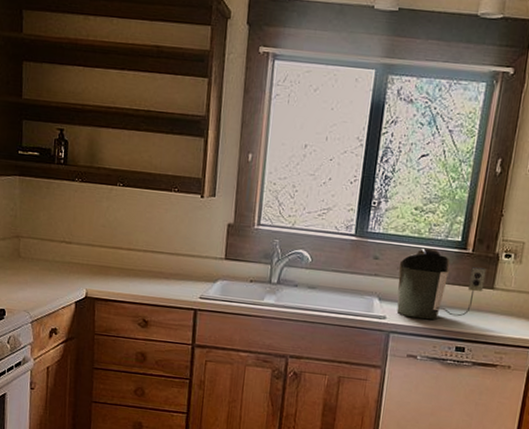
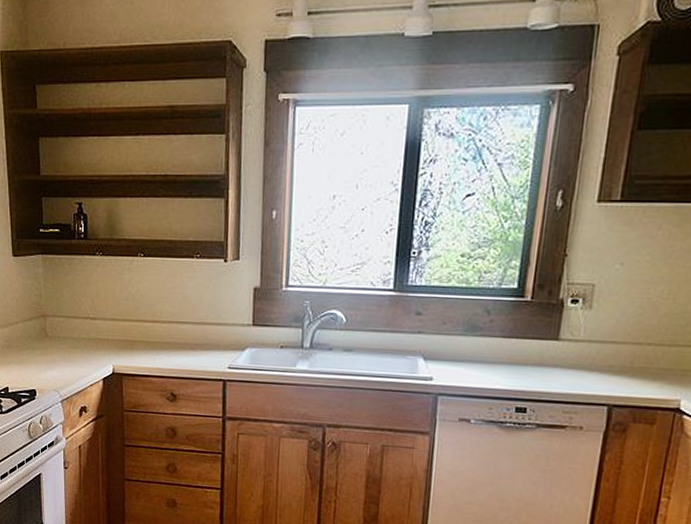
coffee maker: present [396,247,487,320] -> none [444,298,549,379]

